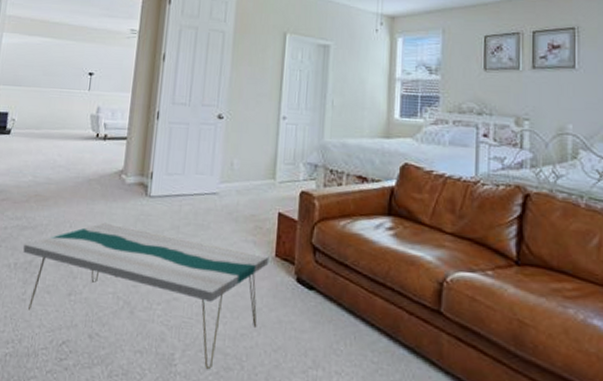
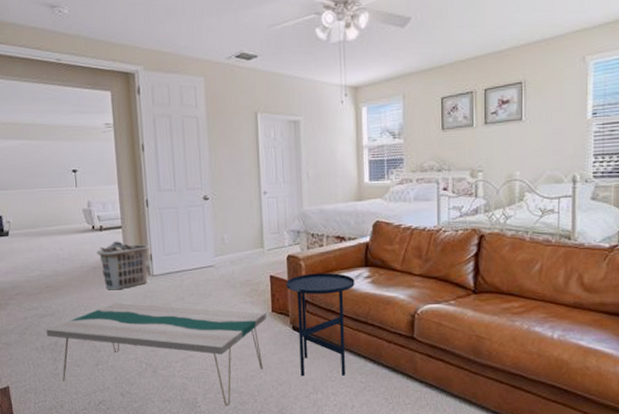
clothes hamper: none [95,153,153,209] -> present [96,241,150,290]
side table: none [296,215,375,351] -> present [286,272,355,377]

